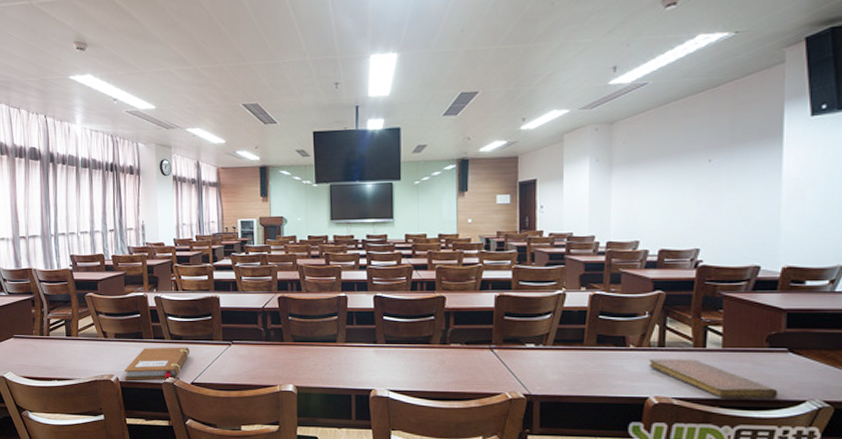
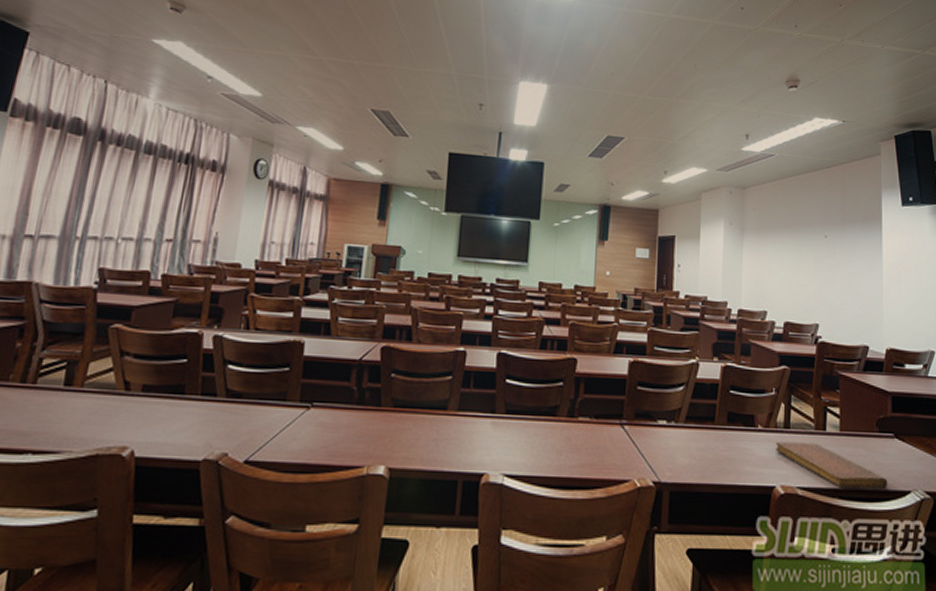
notebook: present [124,347,190,380] -> none [143,407,251,456]

